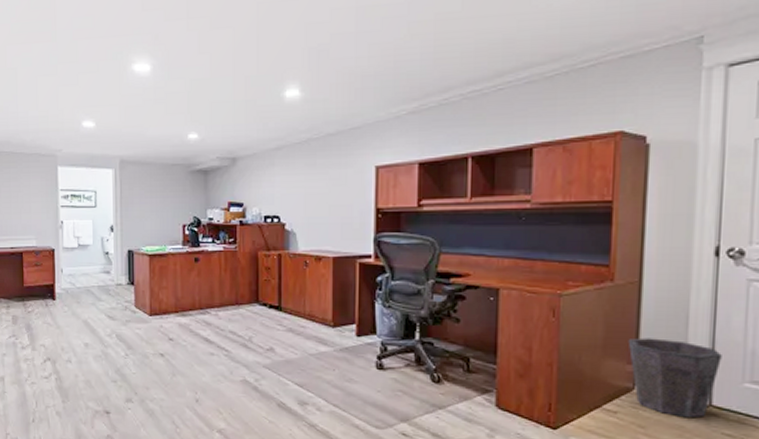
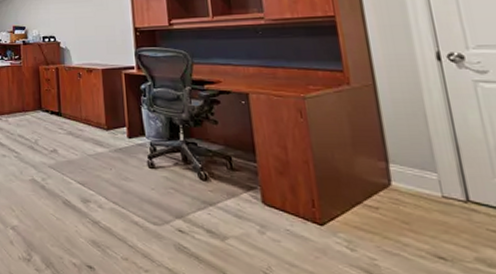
waste bin: present [627,337,722,418] -> none [374,136,469,214]

